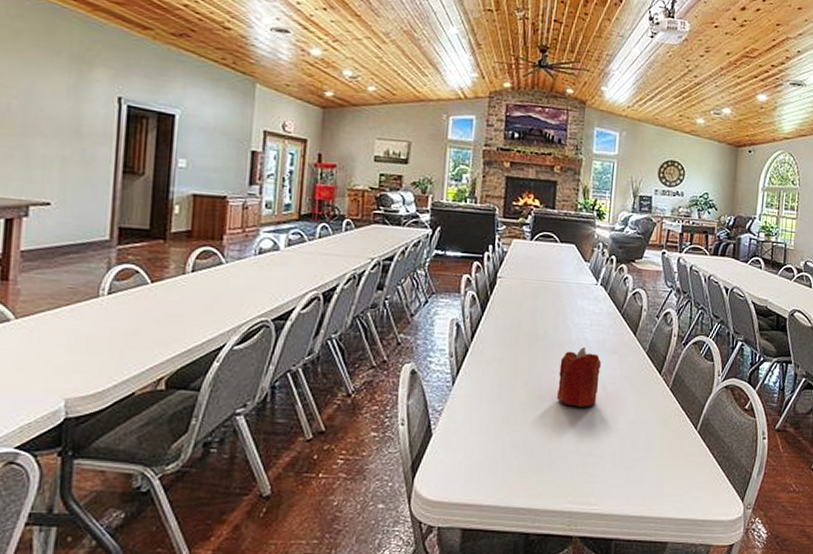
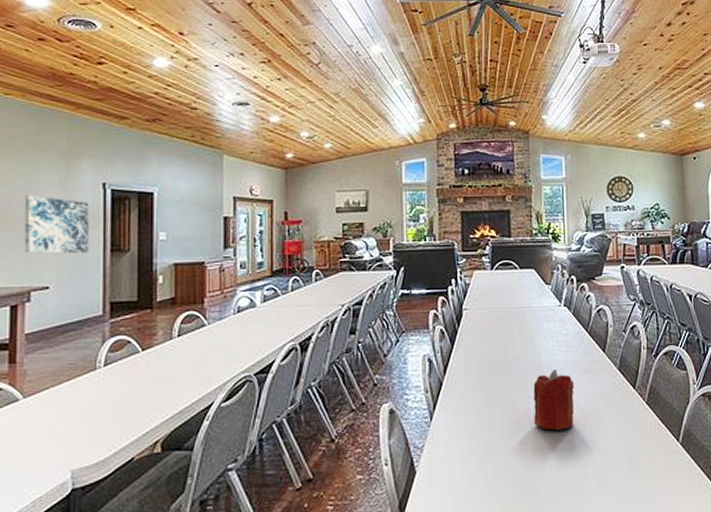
wall art: none [24,99,101,172] -> present [24,195,89,254]

